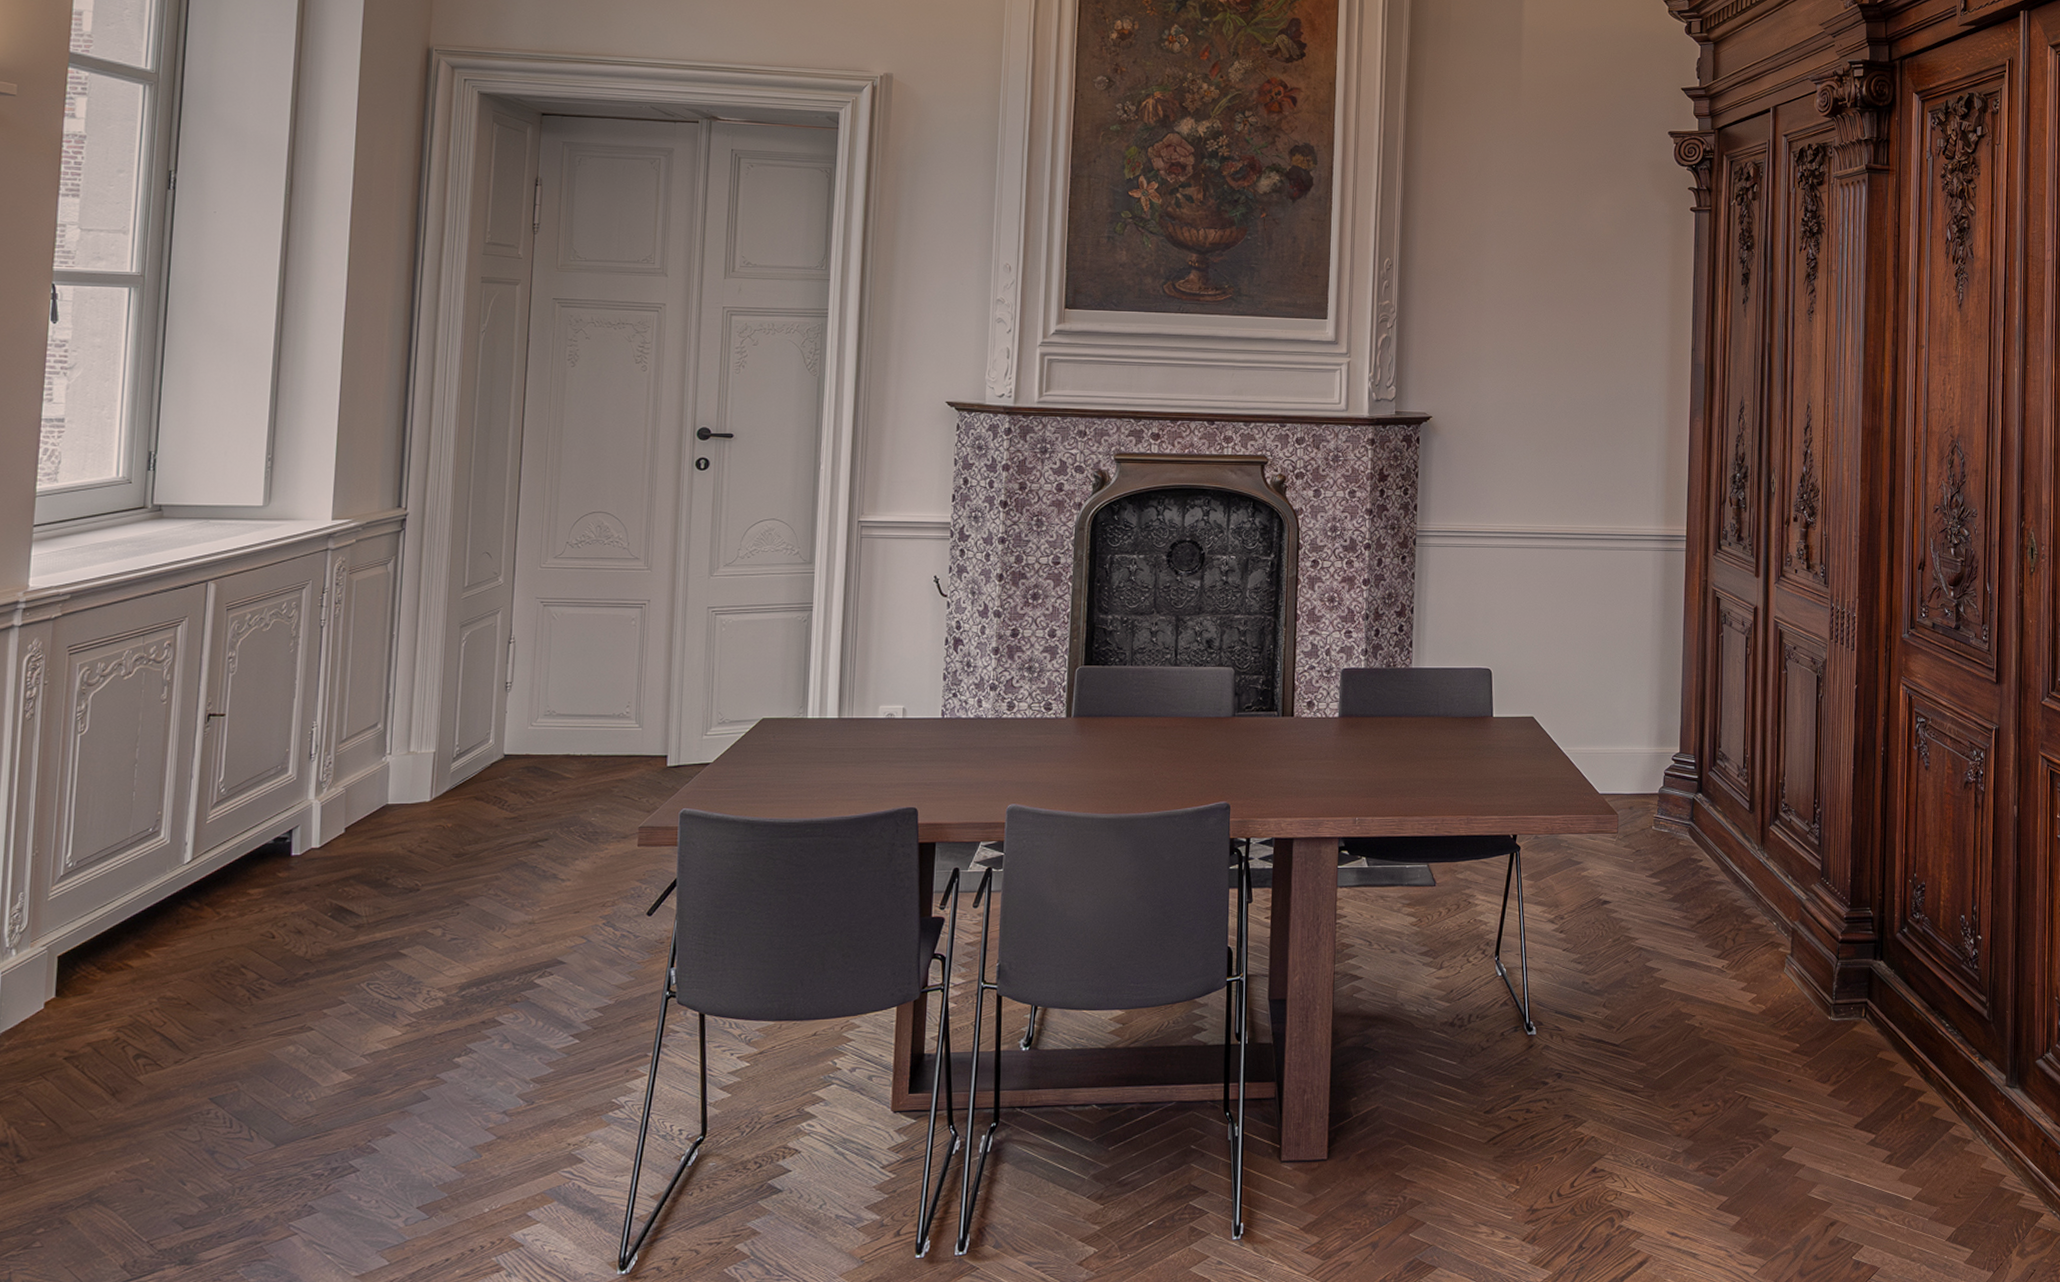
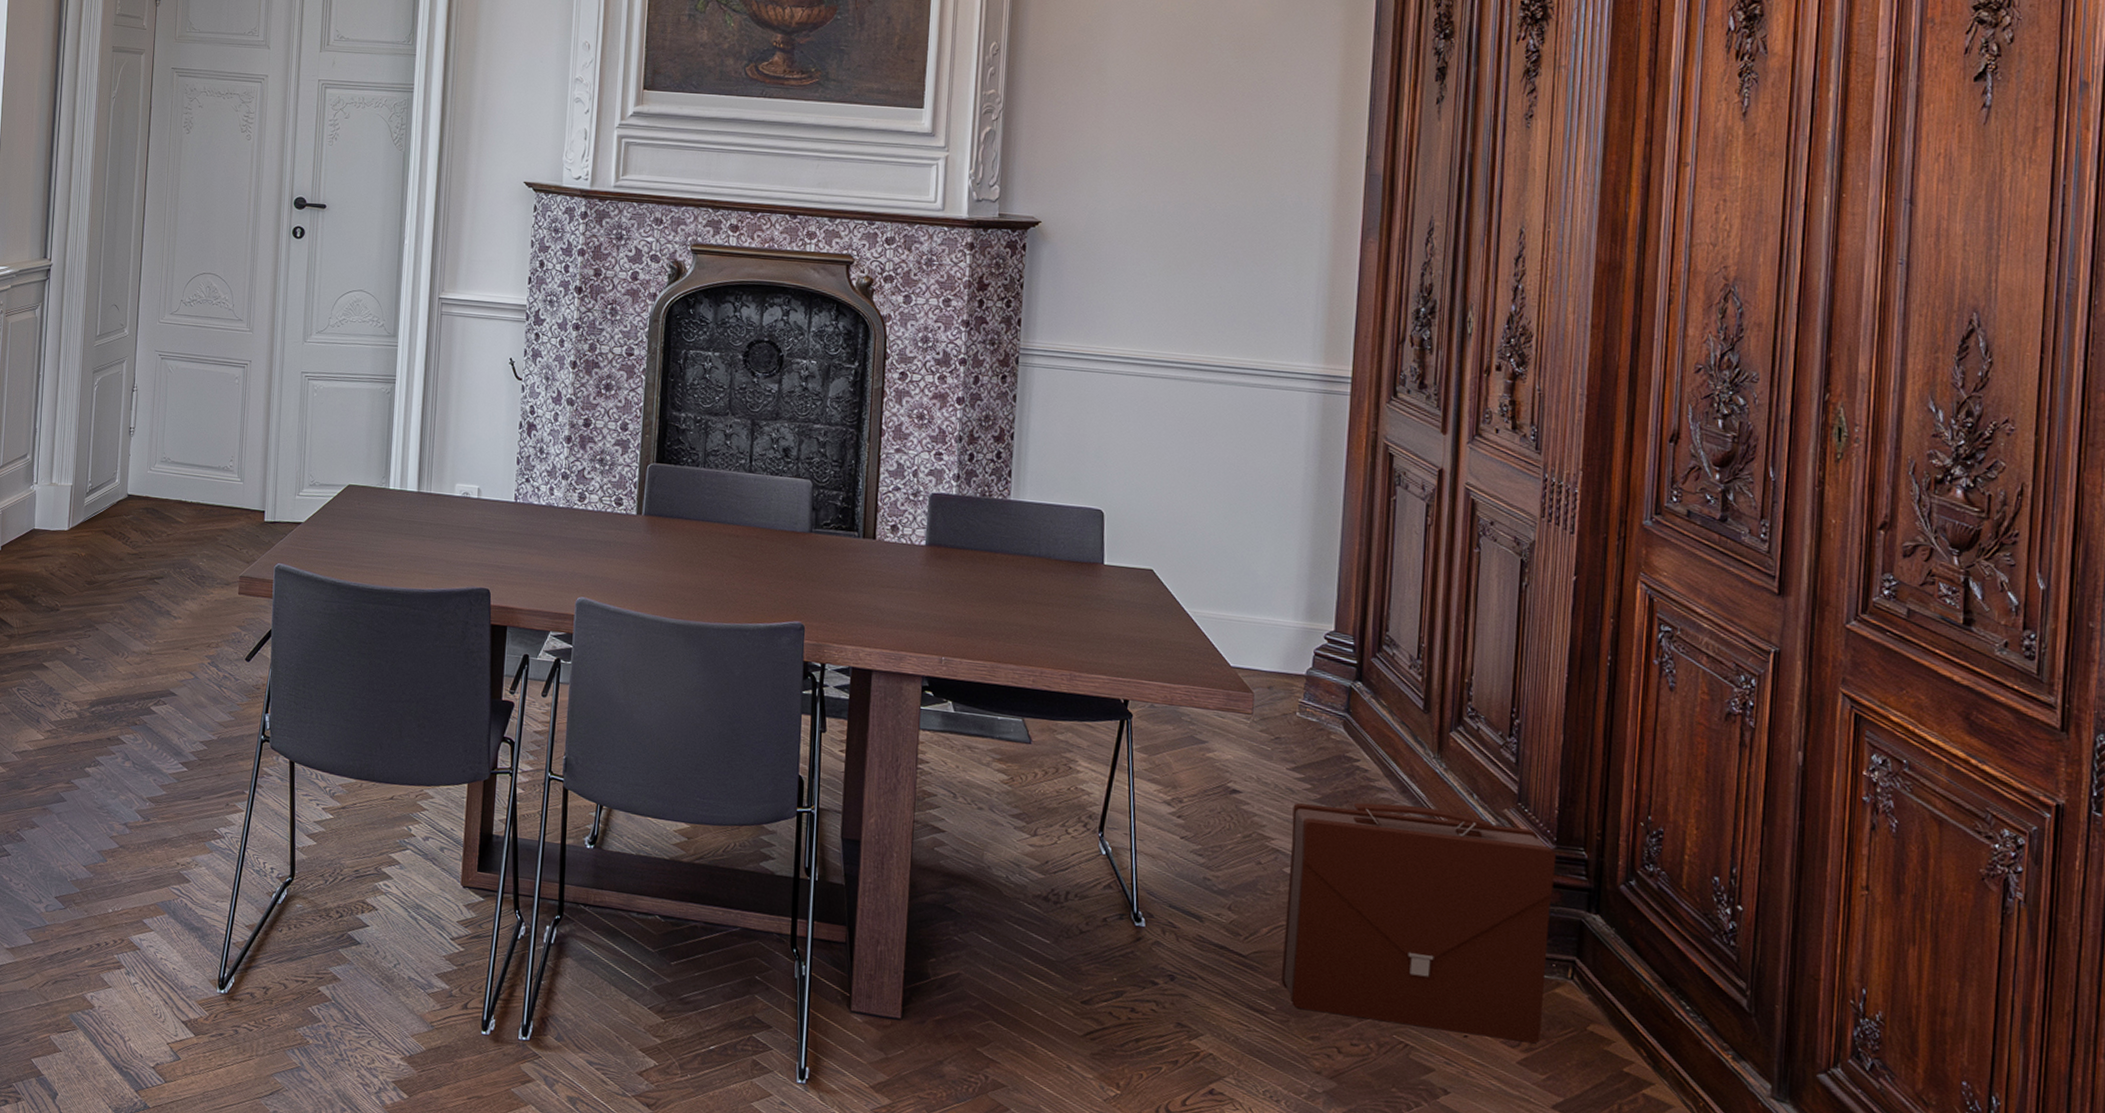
briefcase: none [1647,892,1851,1082] -> present [1281,802,1557,1044]

